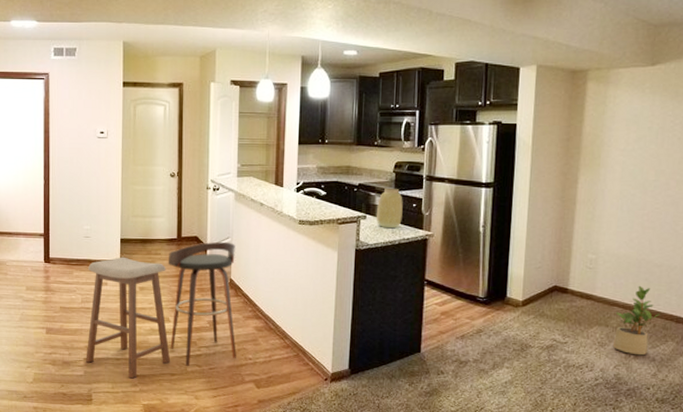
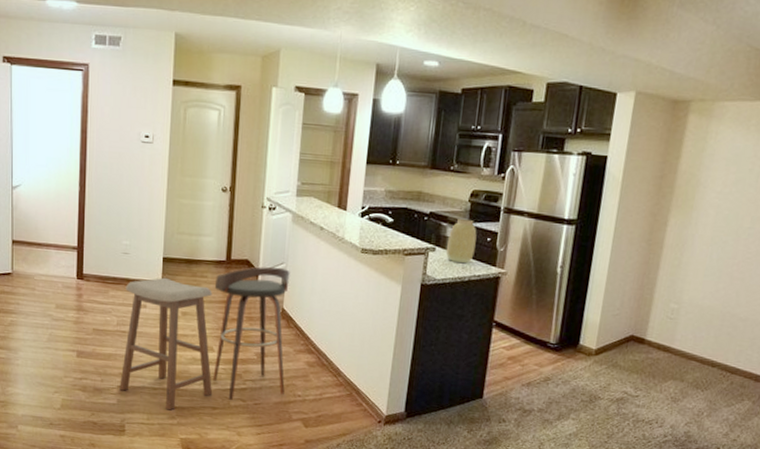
potted plant: present [612,285,660,356] -> none [685,339,739,414]

